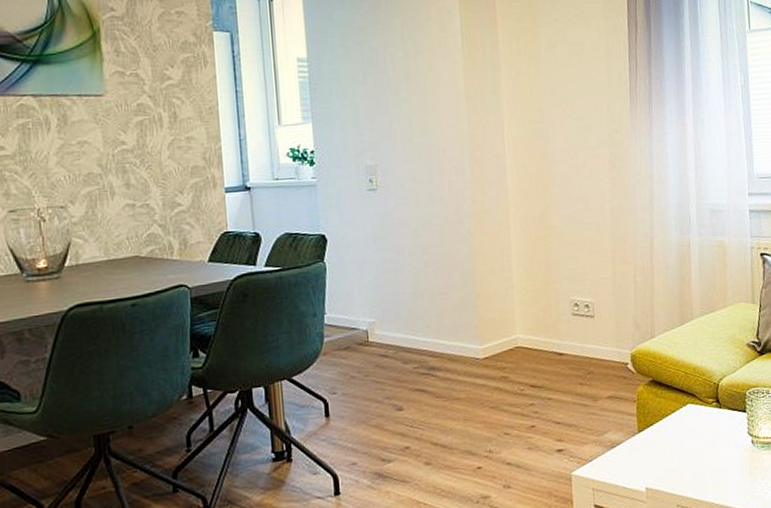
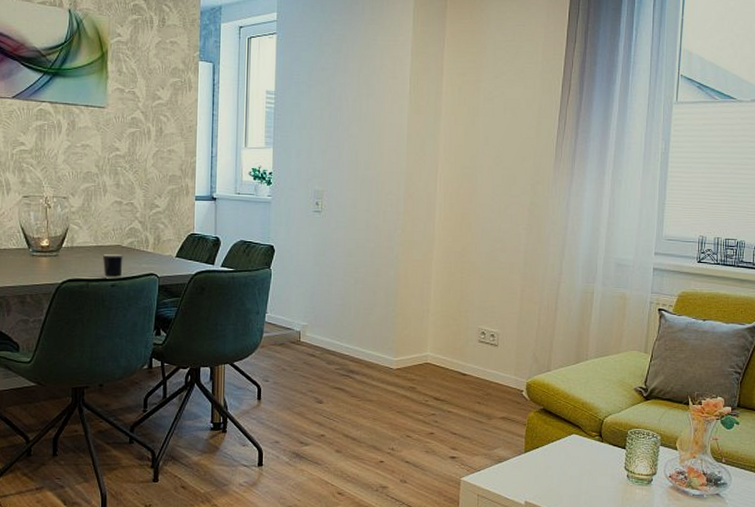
mug: none [116,266,144,298] -> present [102,253,123,279]

